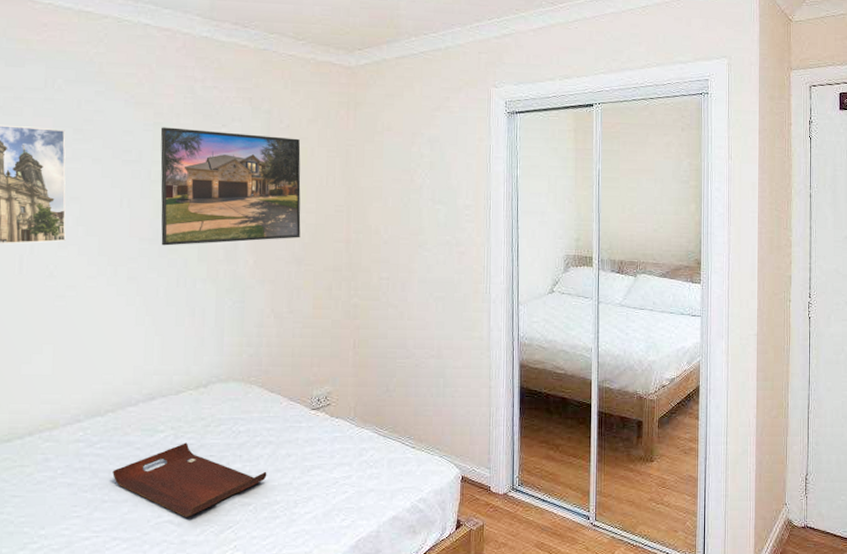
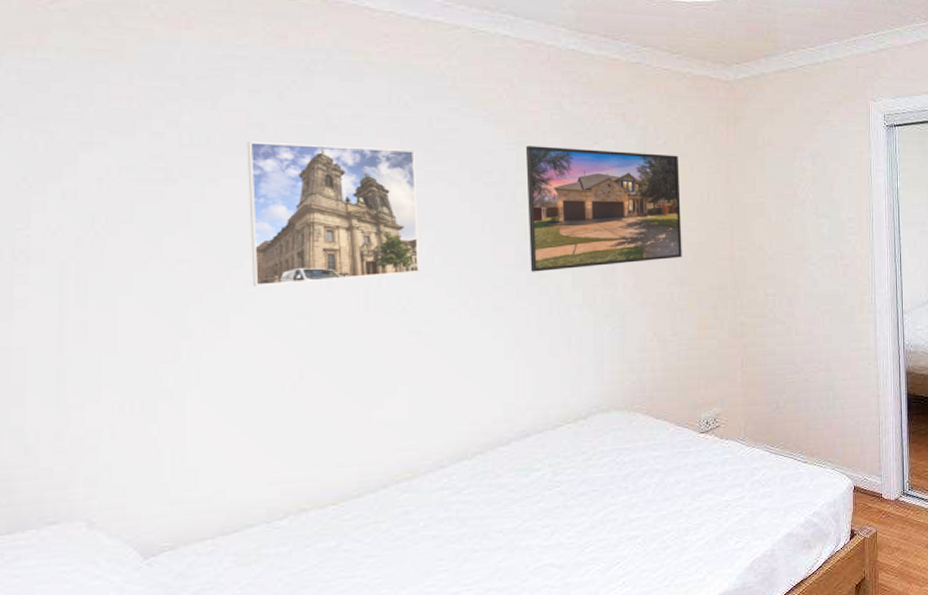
serving tray: present [113,443,267,517] -> none [484,479,655,558]

